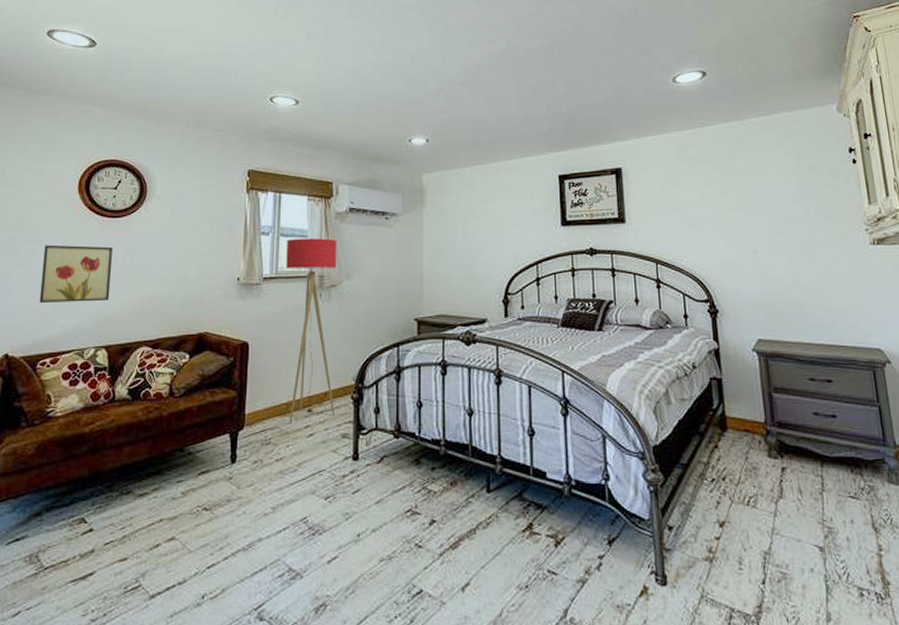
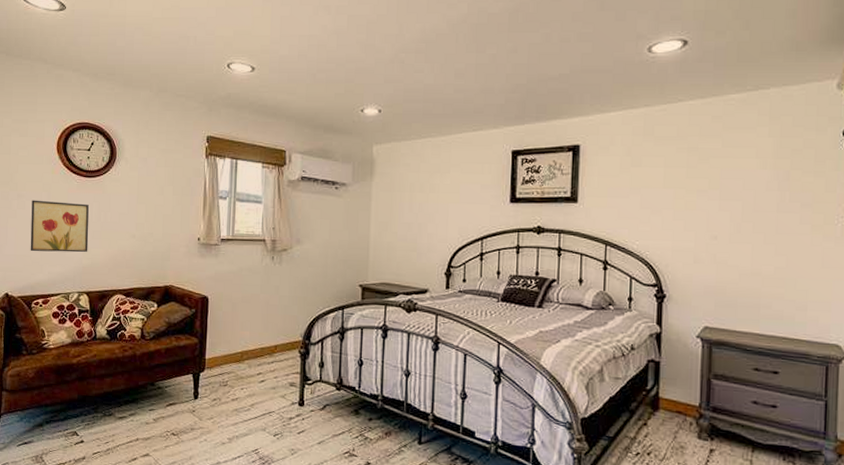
floor lamp: present [286,238,337,423] -> none [242,204,289,370]

